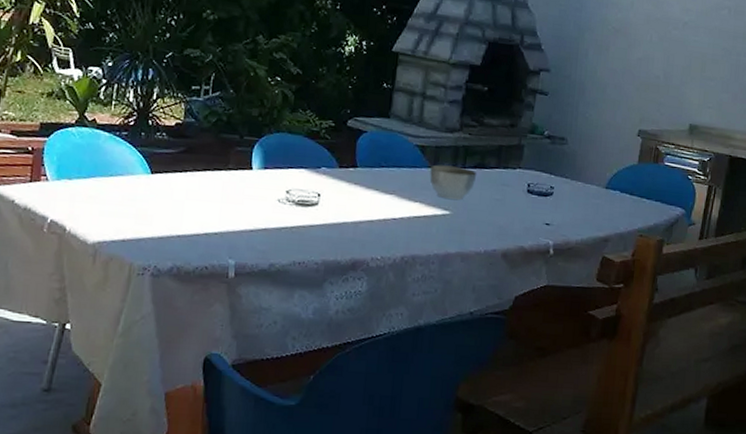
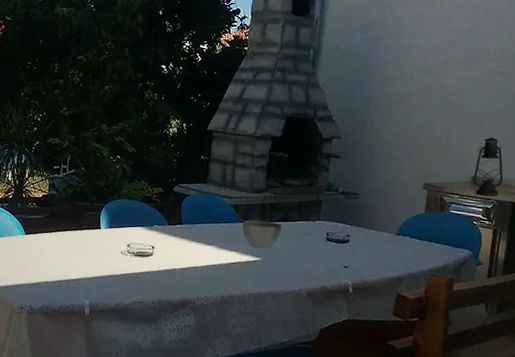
lantern: none [691,78,725,148] -> present [473,135,503,196]

